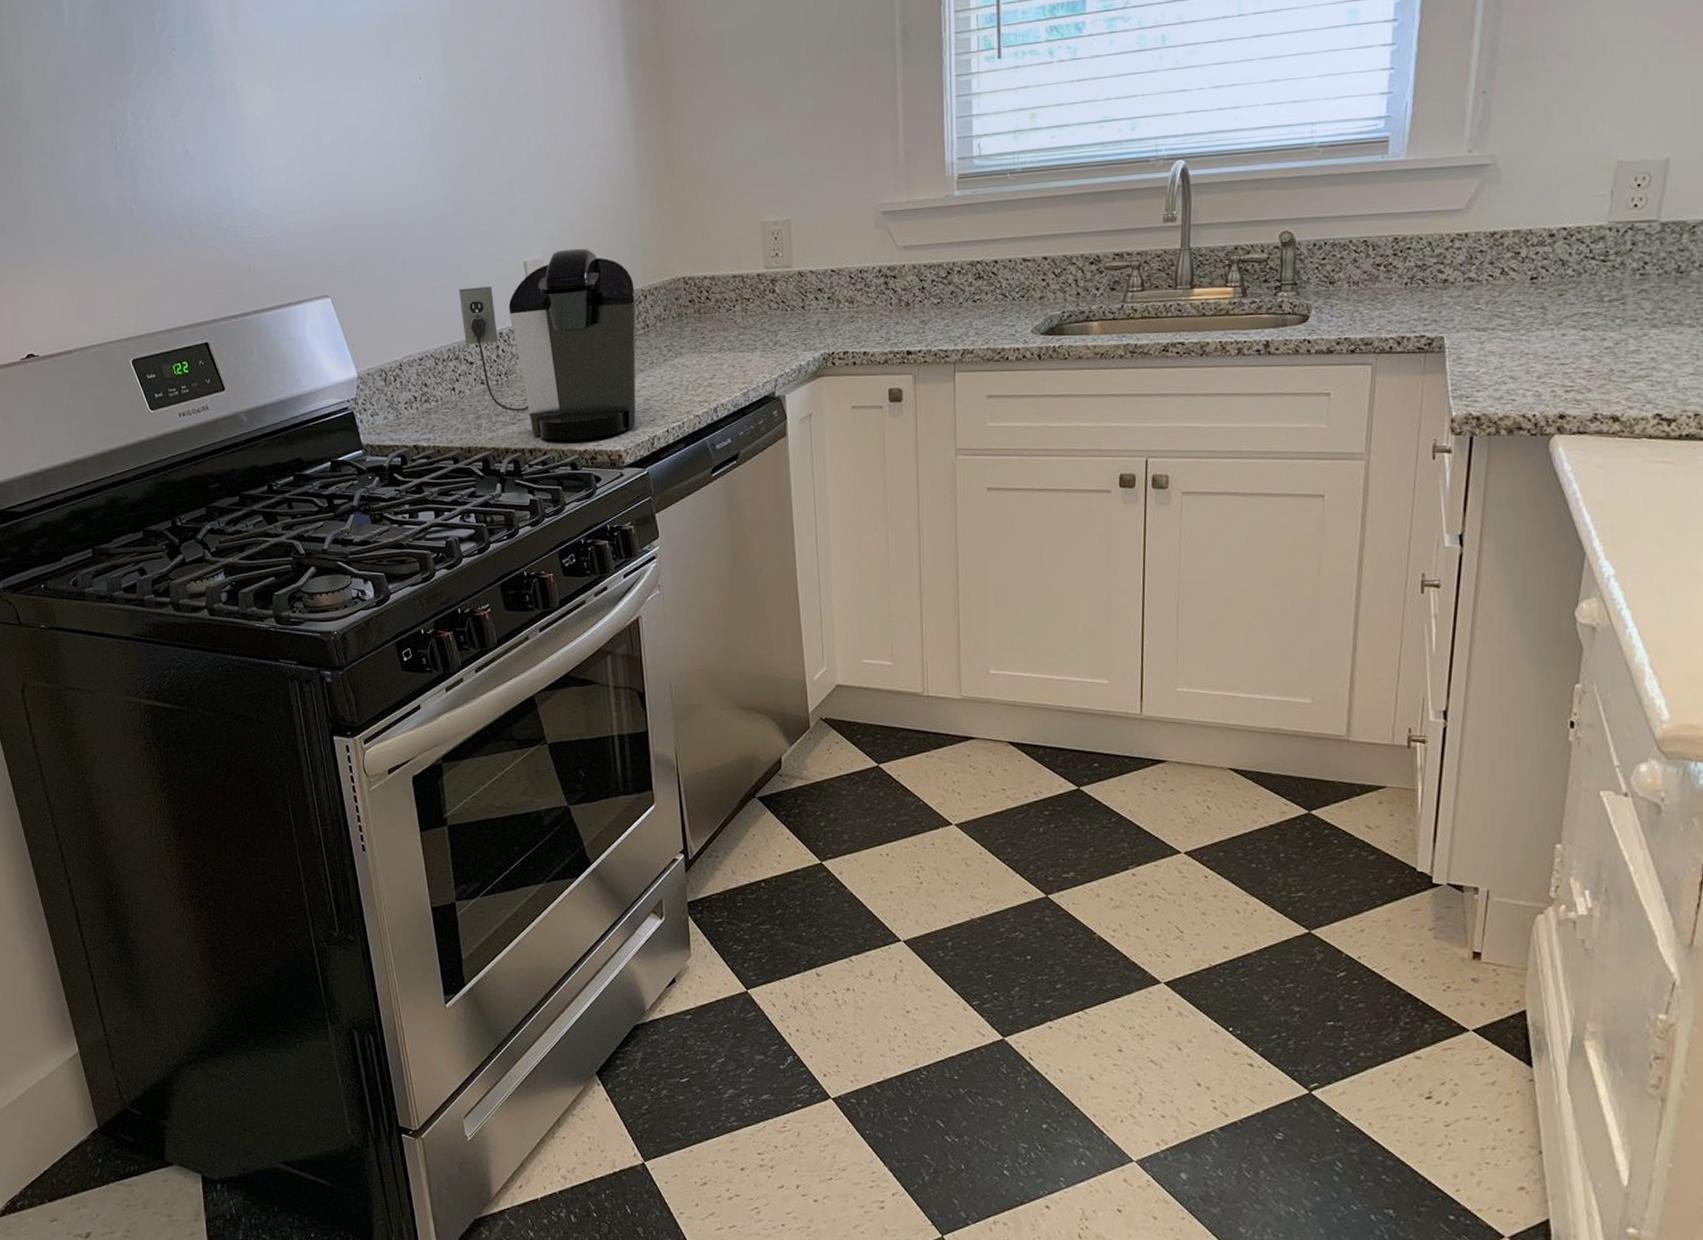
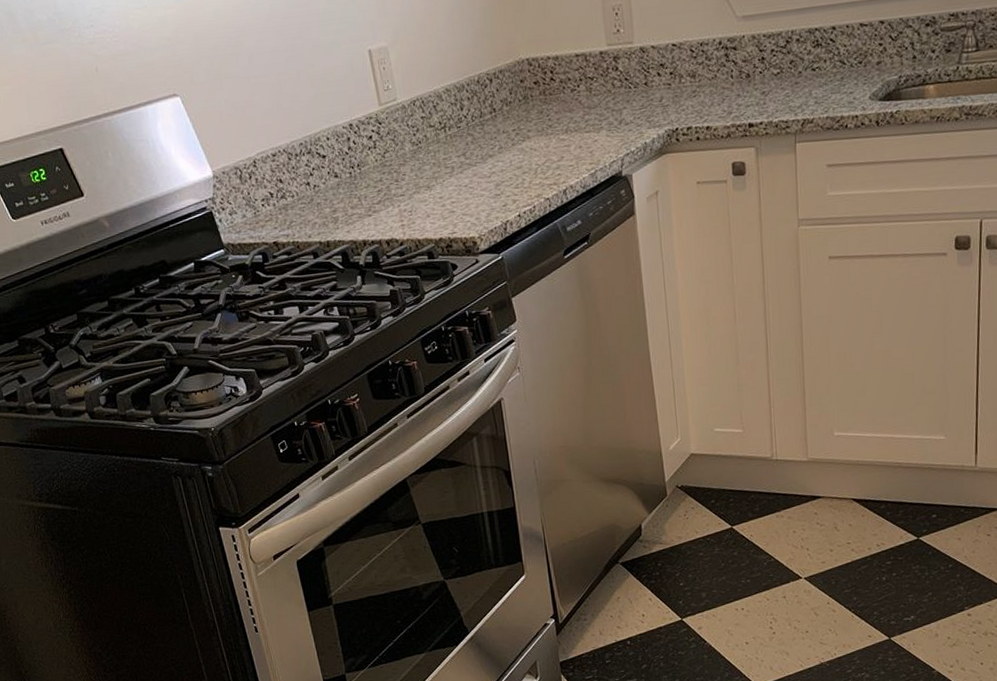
coffee maker: present [459,248,637,441] -> none [306,33,489,231]

